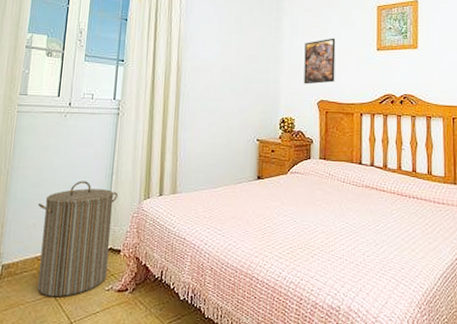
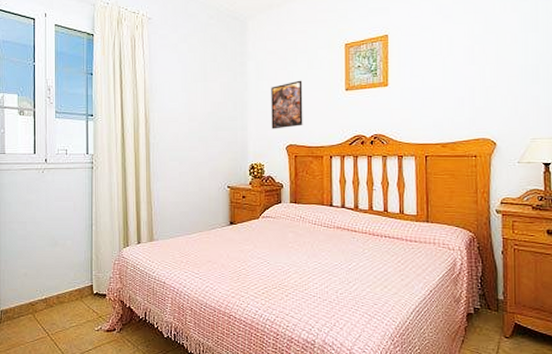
laundry hamper: present [37,180,118,298] -> none [27,232,99,338]

